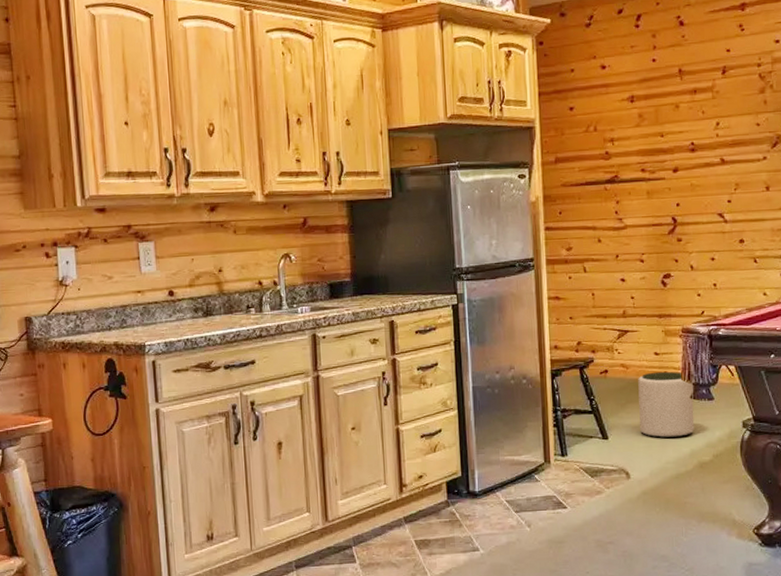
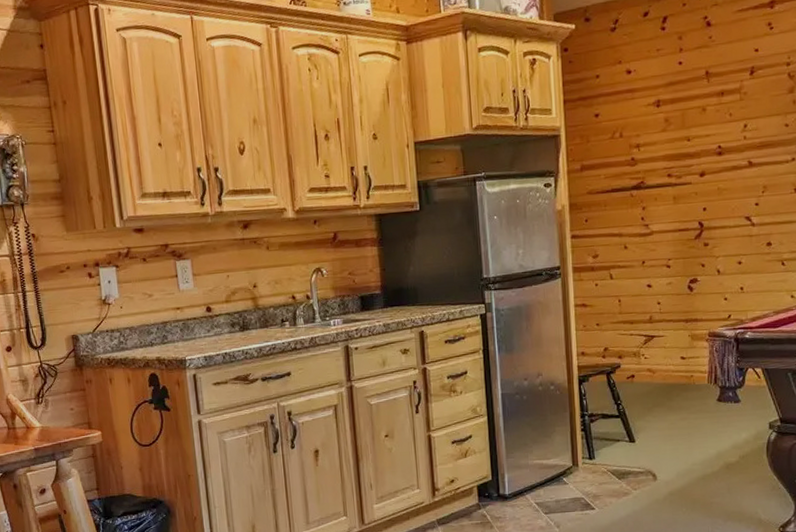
plant pot: present [638,371,695,438] -> none [664,375,721,441]

